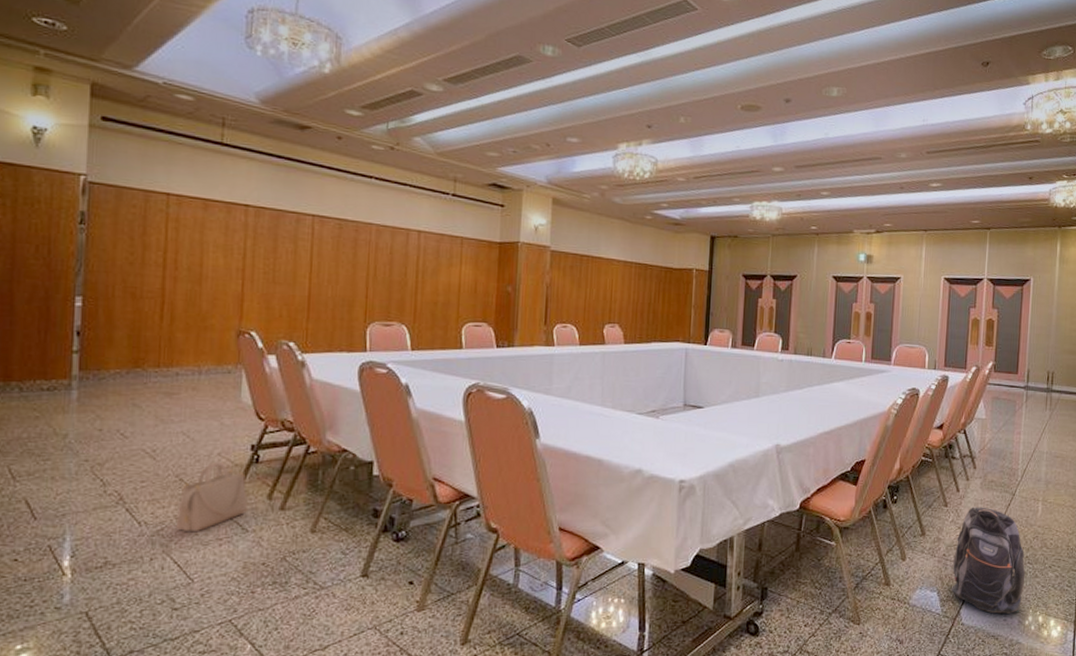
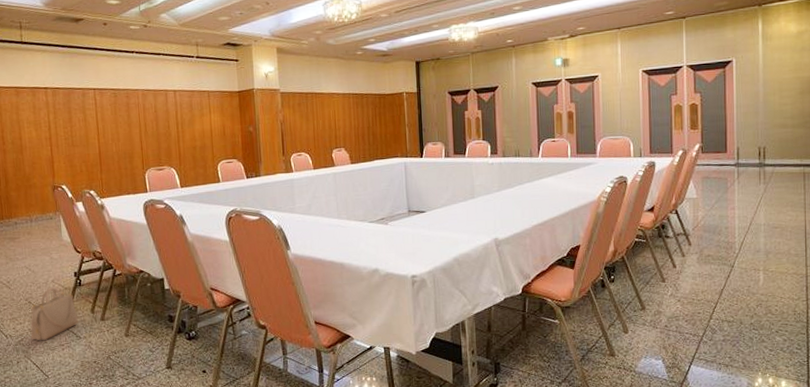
backpack: present [950,507,1026,615] -> none [675,280,752,378]

